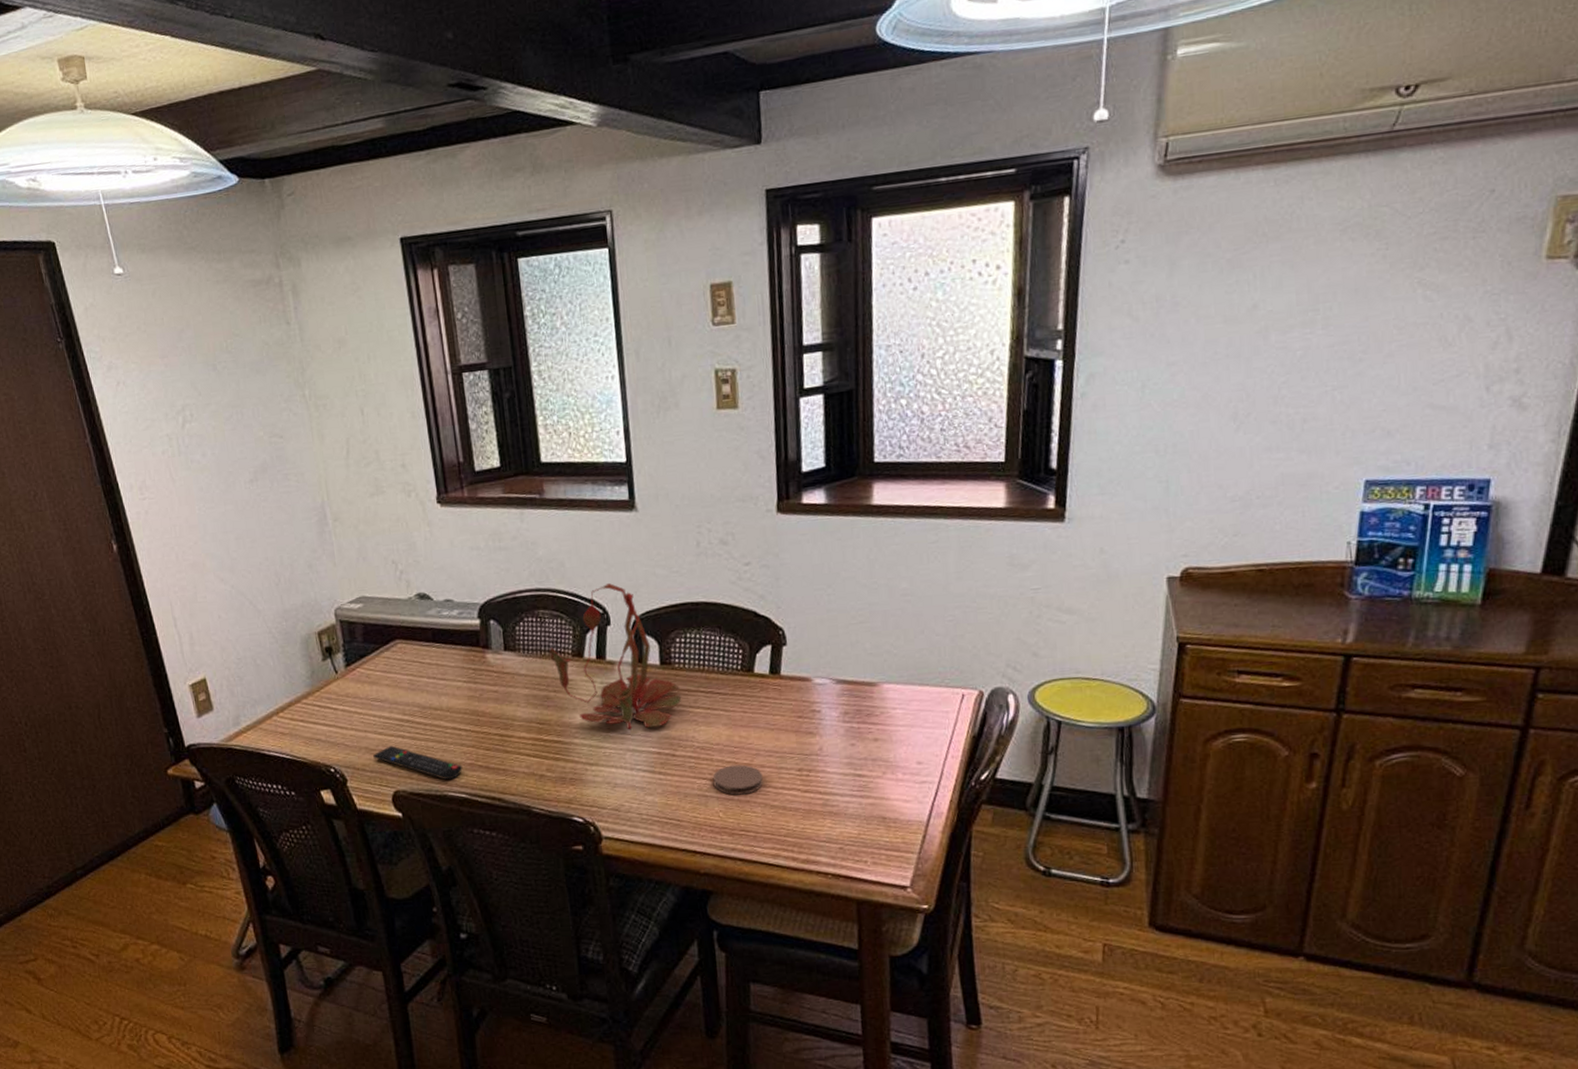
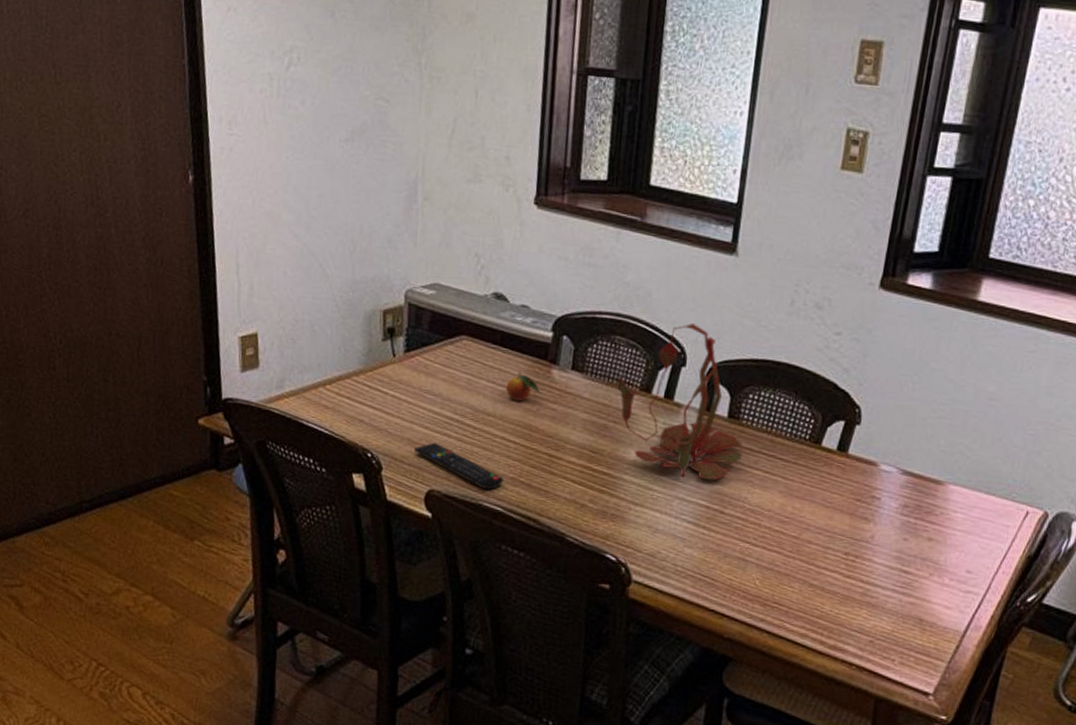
fruit: none [446,662,480,692] -> present [505,371,541,402]
coaster: present [712,764,763,795] -> none [756,534,808,568]

